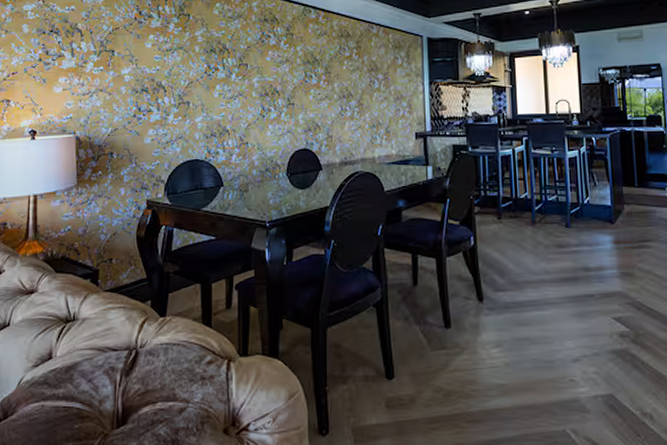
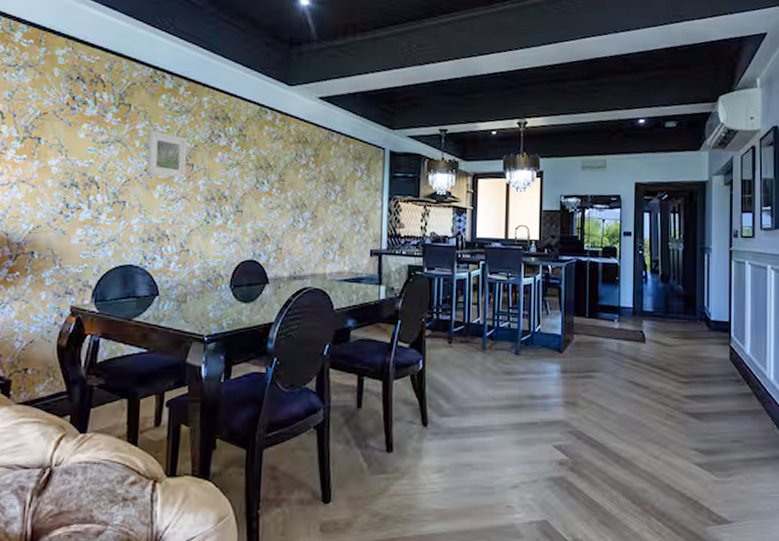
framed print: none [207,36,241,78] -> present [147,130,187,179]

